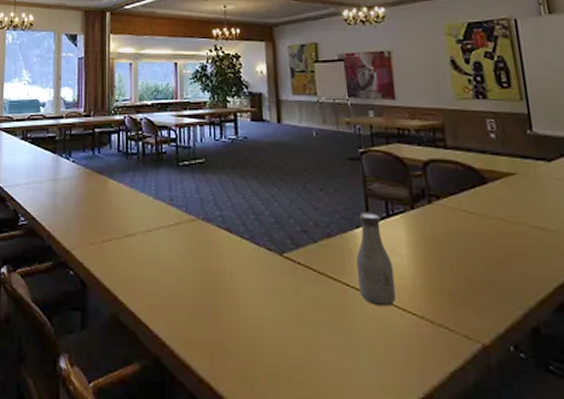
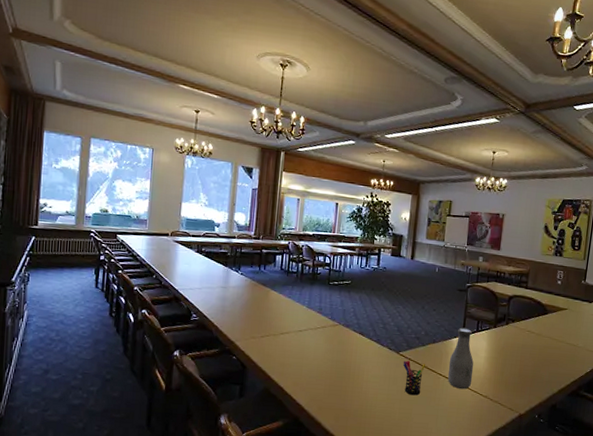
pen holder: none [290,265,324,319] -> present [402,360,426,396]

